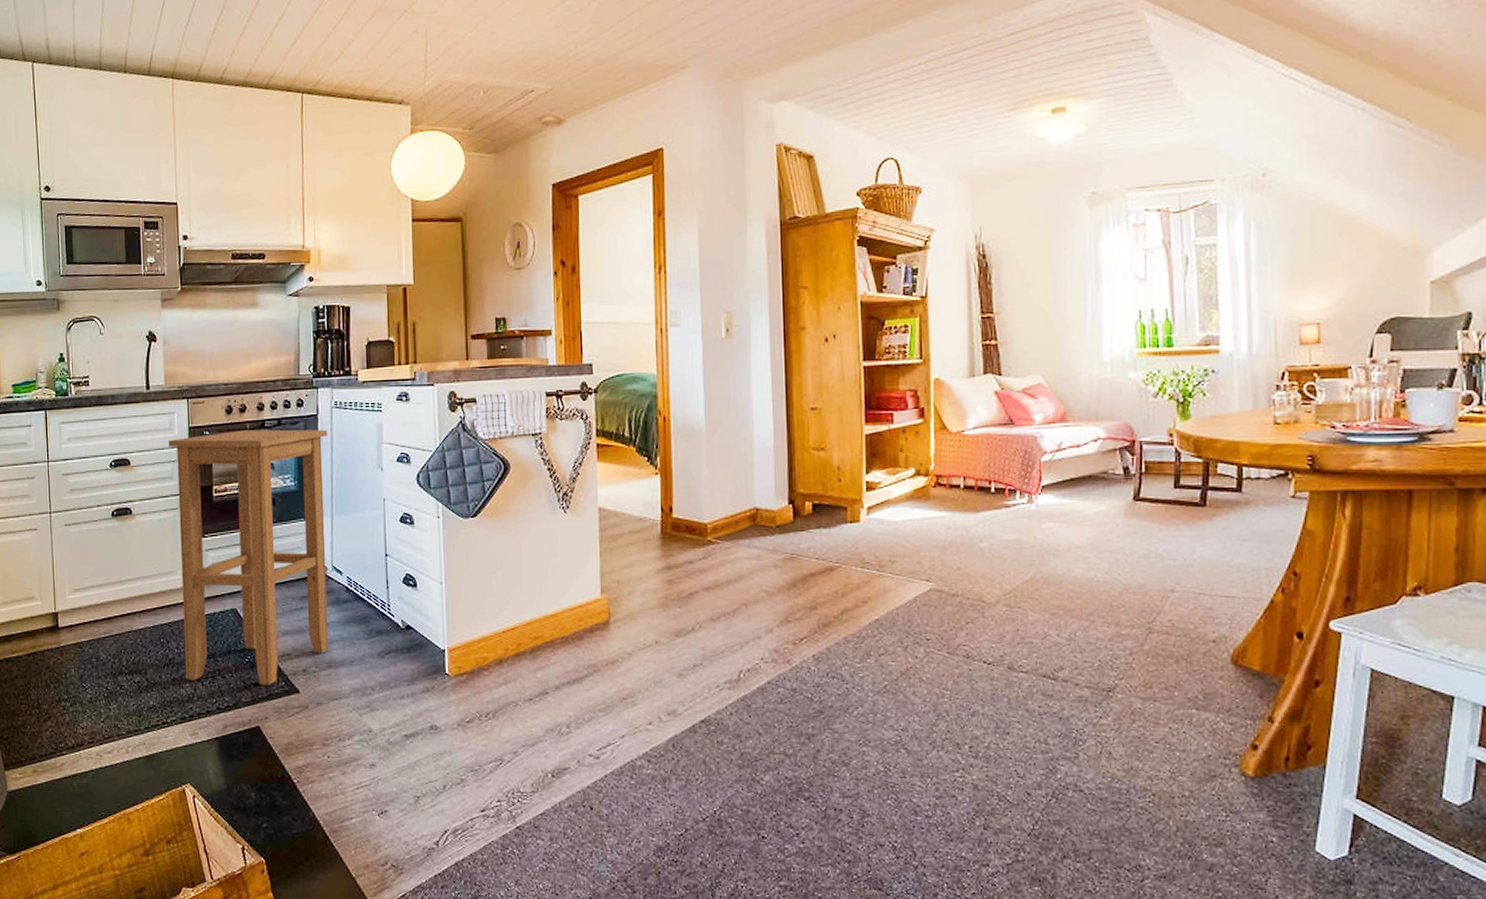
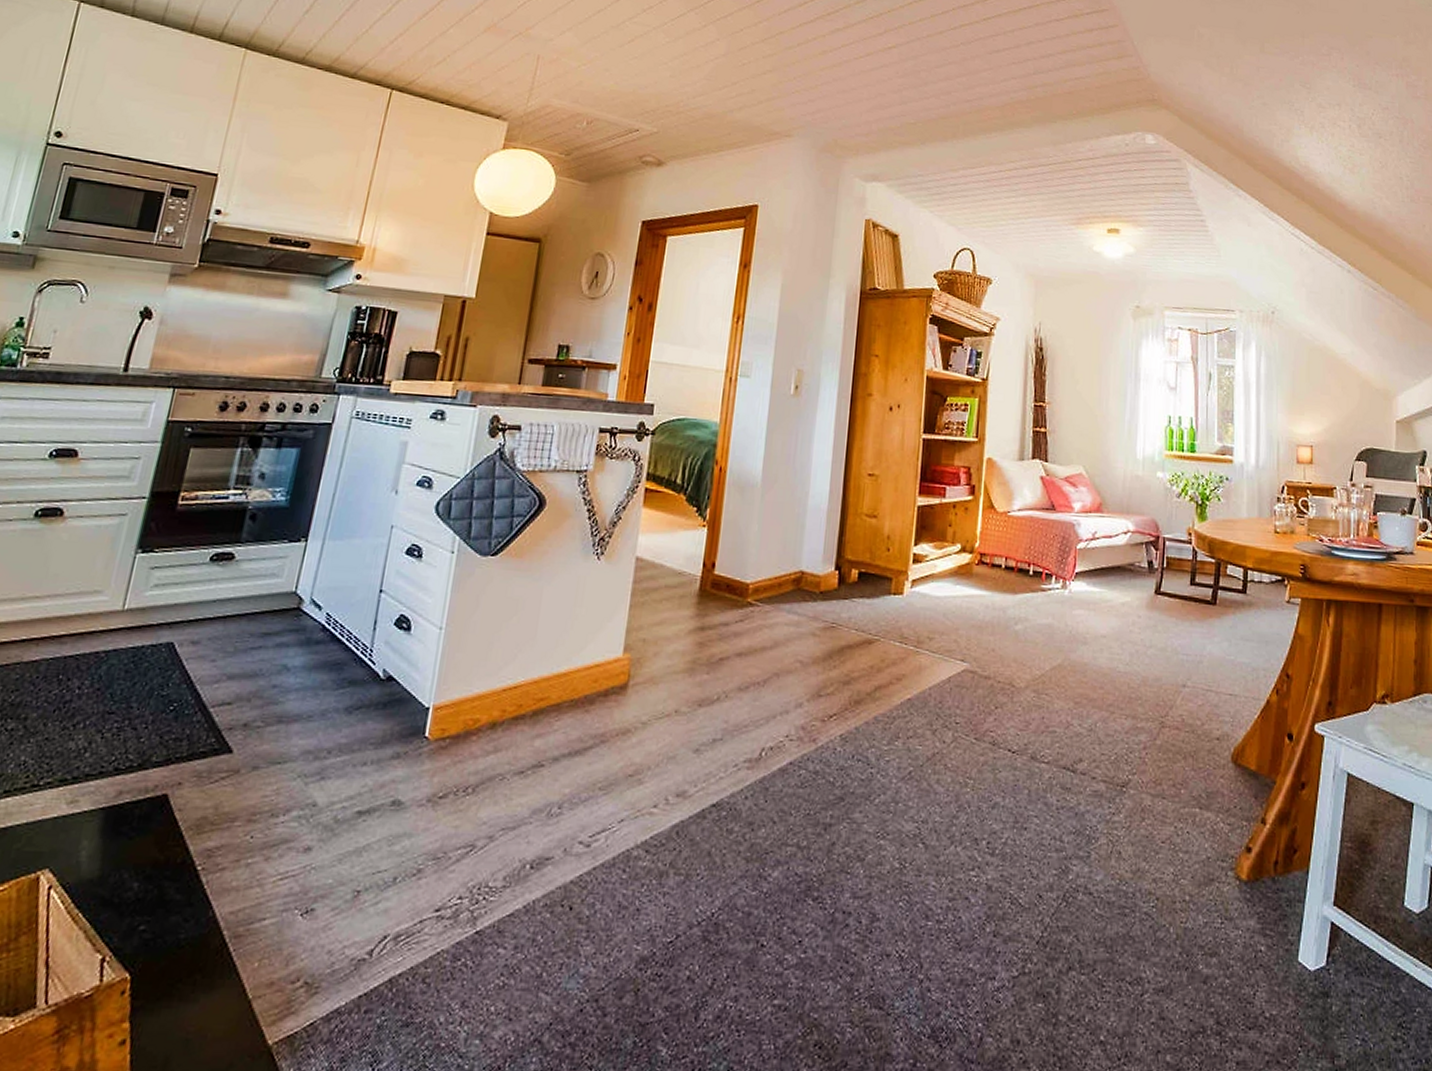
stool: present [167,429,328,685] -> none [80,431,341,742]

